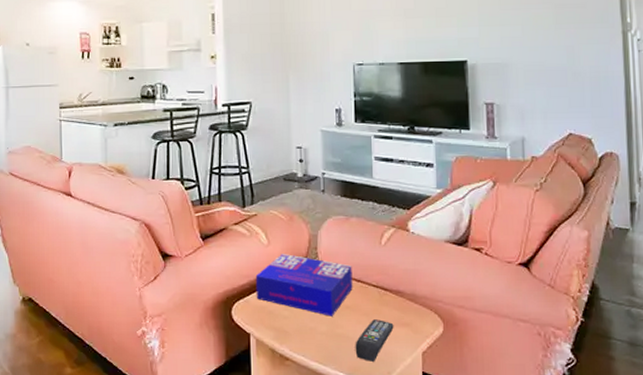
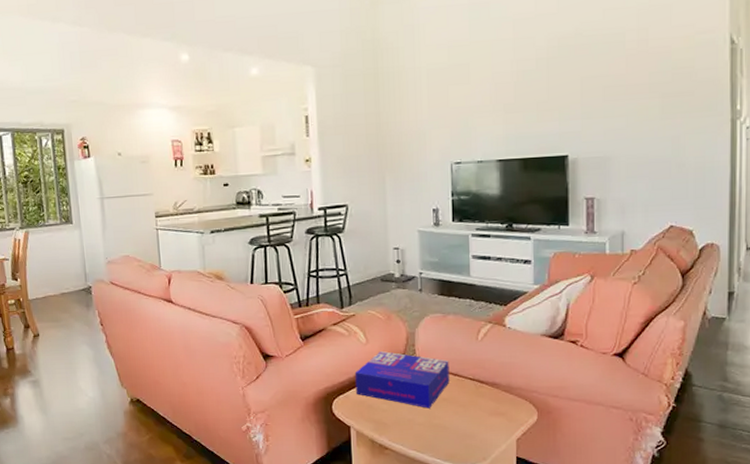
remote control: present [355,319,394,362] -> none [451,410,489,449]

